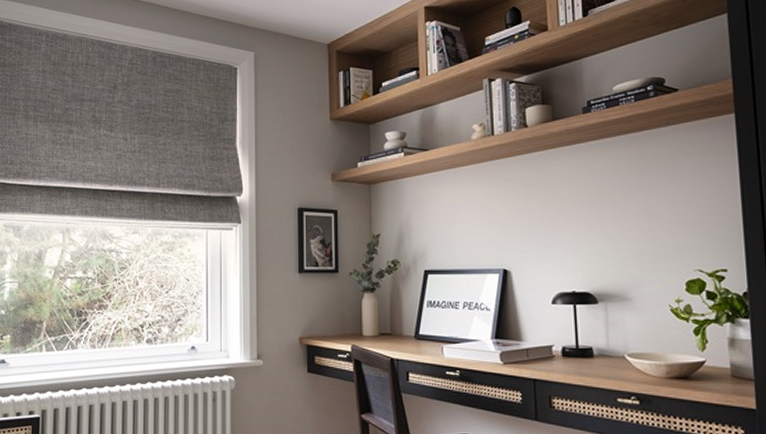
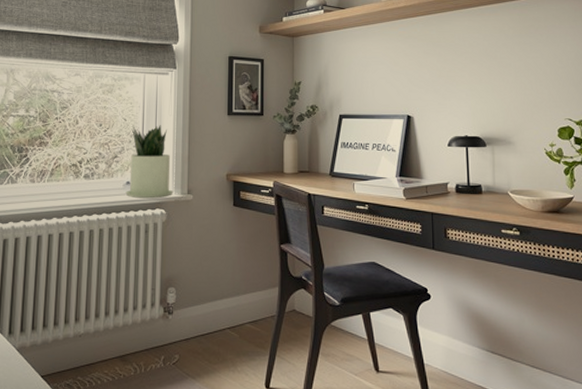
planter: none [191,285,242,365] -> present [125,125,174,199]

